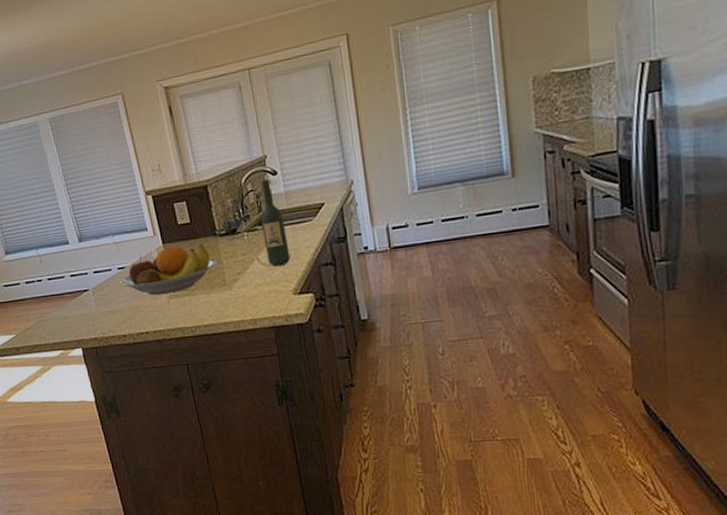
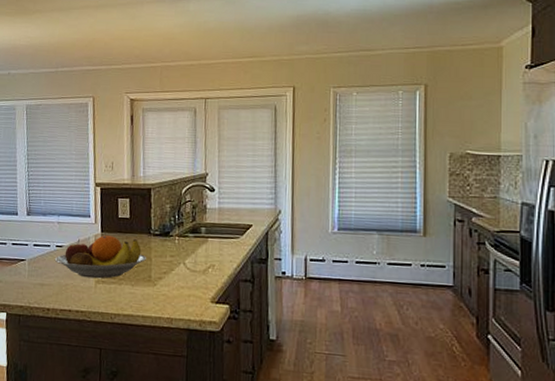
wine bottle: present [260,179,291,266] -> none [192,193,214,273]

